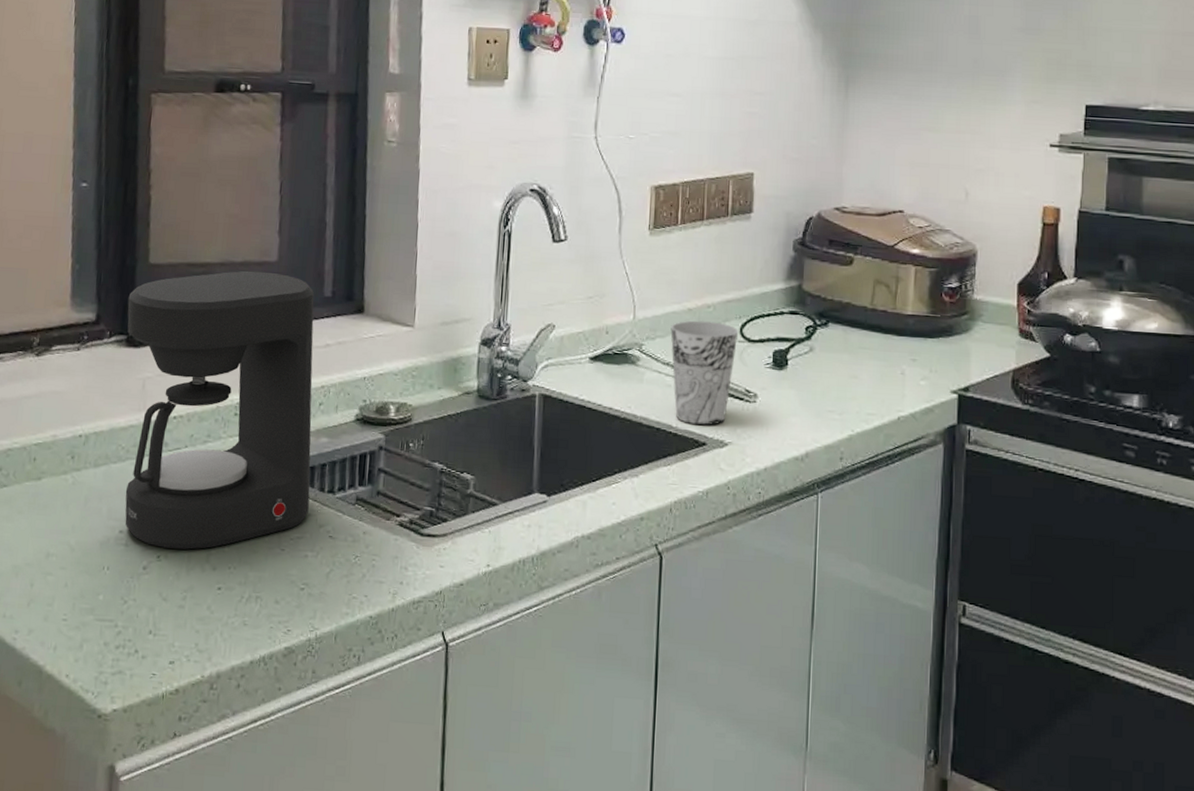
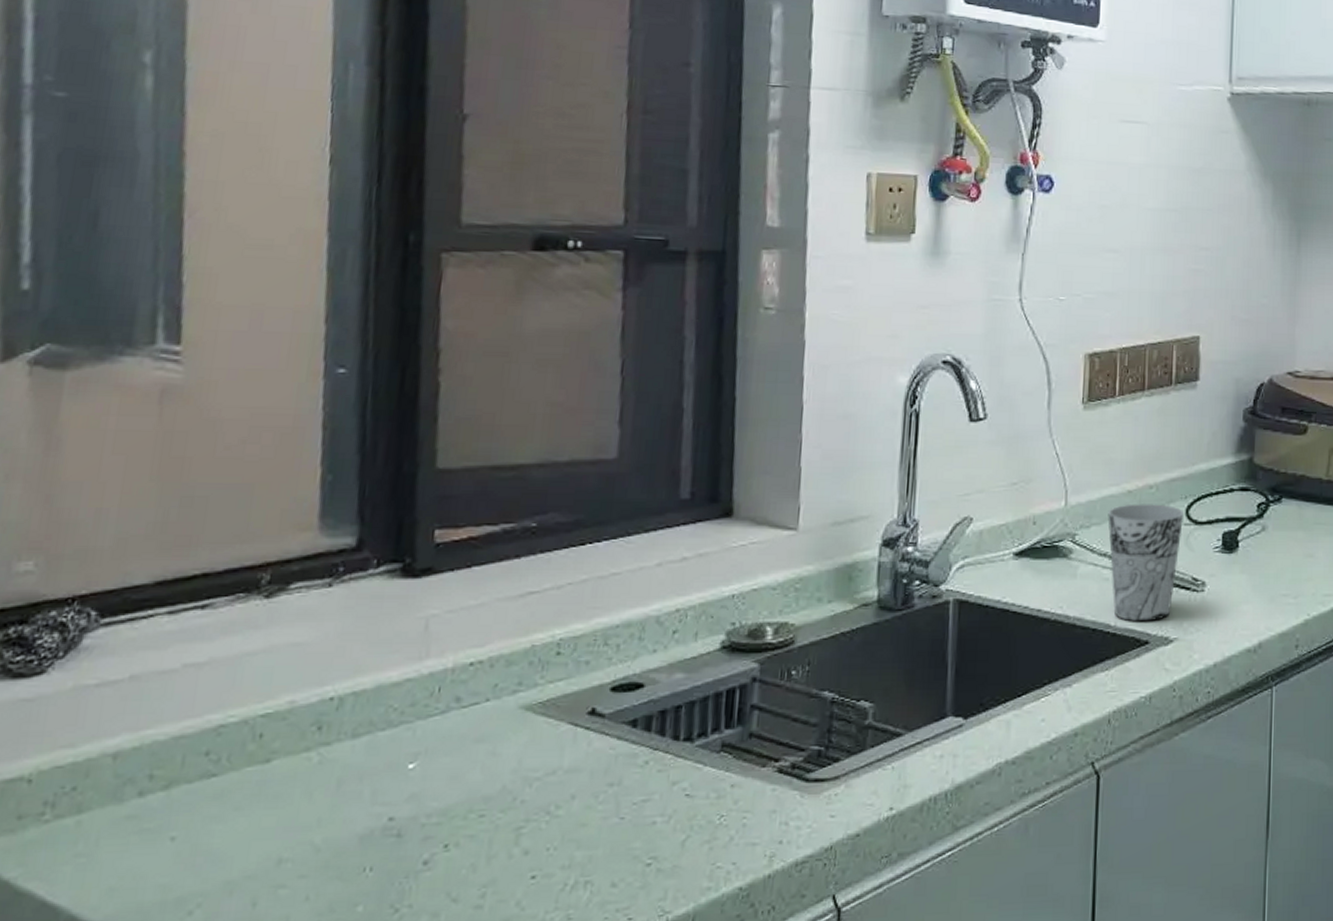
coffee maker: present [125,270,315,550] -> none [396,472,667,834]

